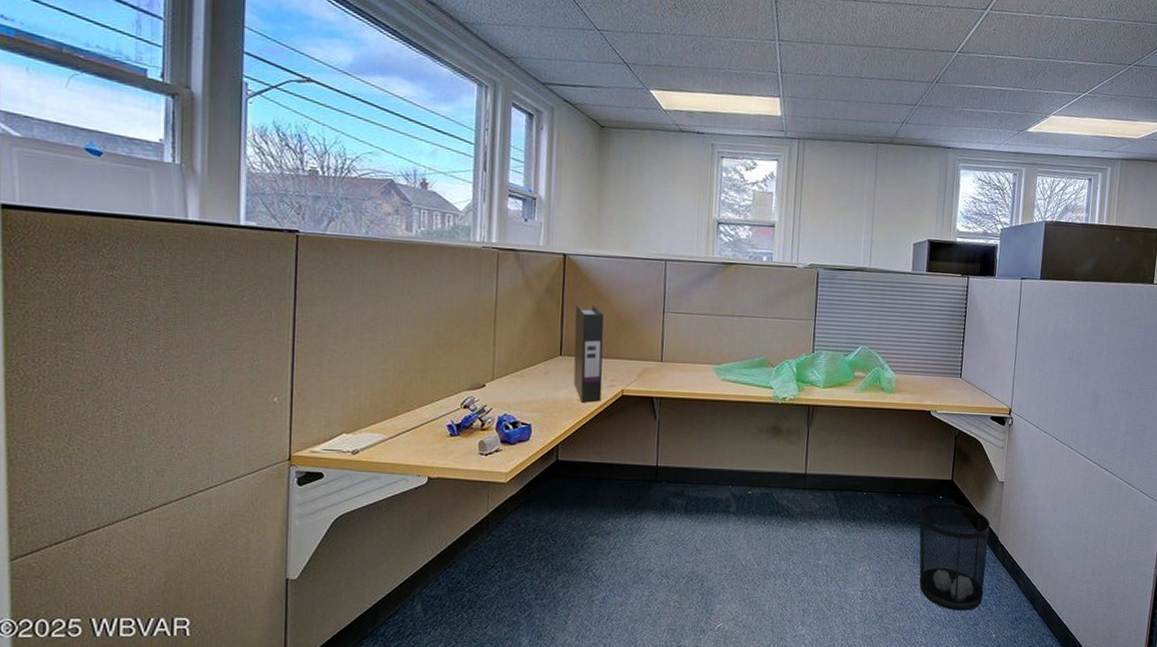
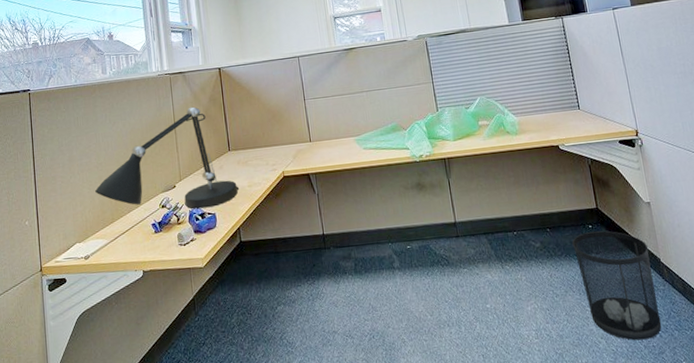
desk lamp: none [377,294,566,417] -> present [95,107,240,209]
binder: present [573,305,604,403] -> none [234,105,268,188]

